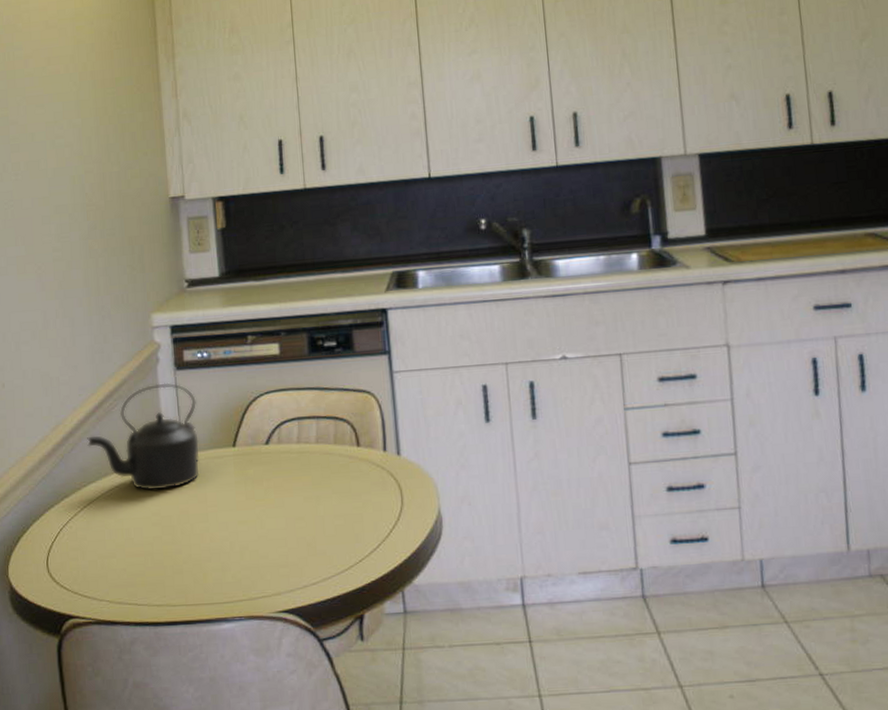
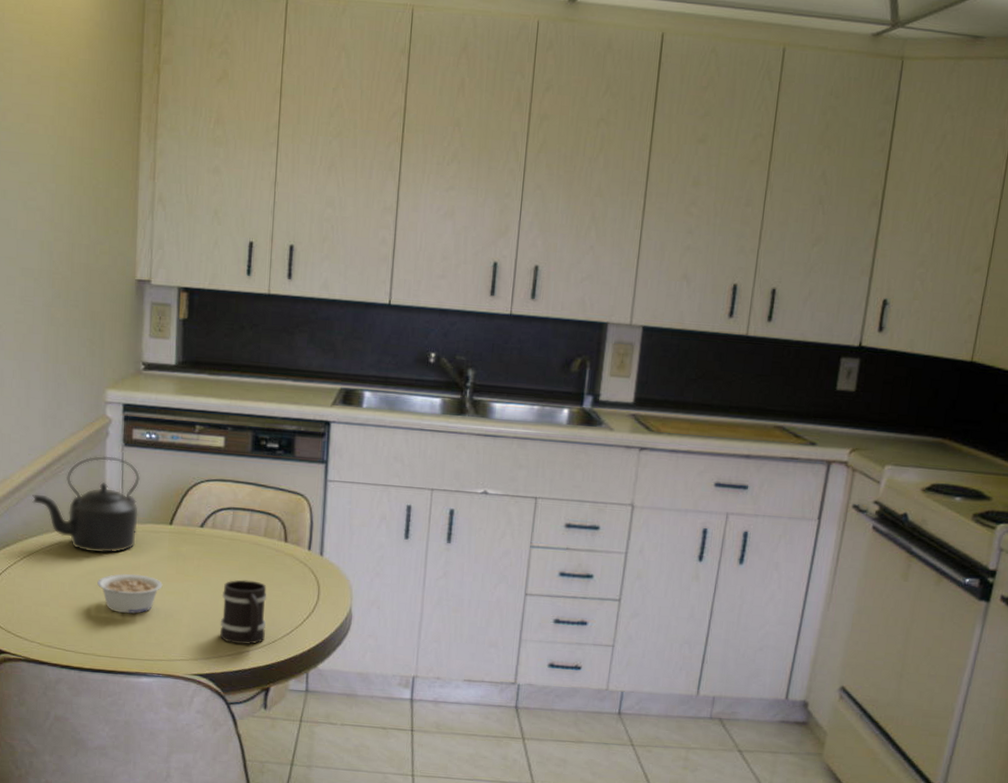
legume: none [163,507,233,554] -> present [97,574,163,614]
mug: none [297,494,351,570] -> present [220,579,267,645]

